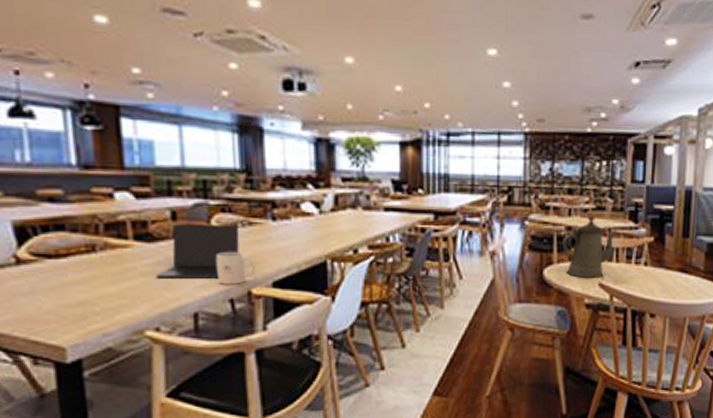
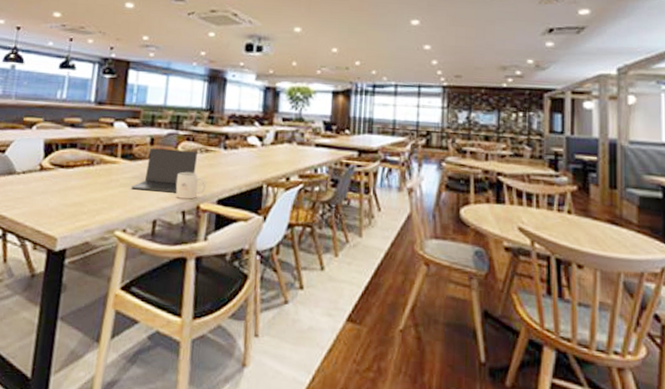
coffee pot: present [561,215,618,279] -> none [478,161,537,223]

